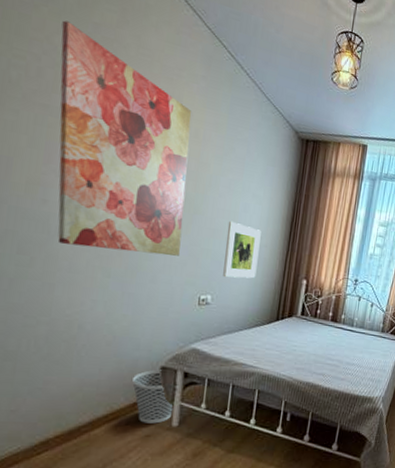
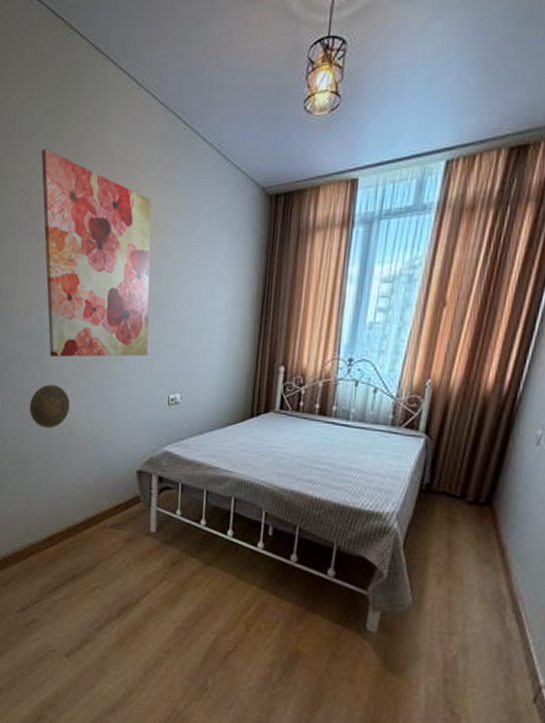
decorative plate: none [23,272,82,321] -> present [29,384,70,428]
wastebasket: present [131,369,176,424] -> none [113,473,152,528]
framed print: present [223,220,261,279] -> none [190,309,228,373]

